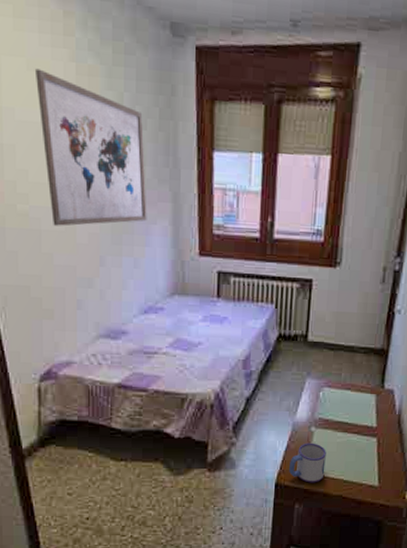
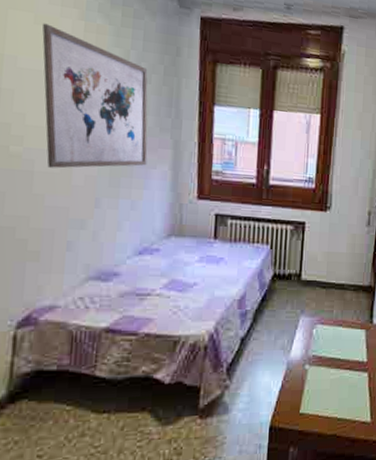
mug: present [289,442,326,483] -> none [284,381,320,424]

